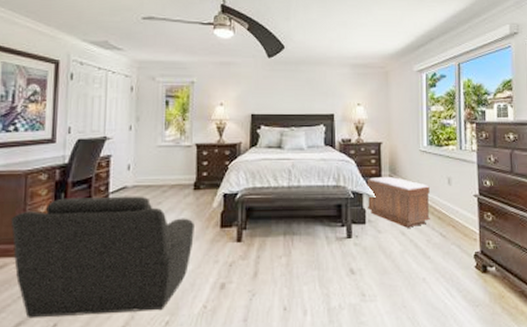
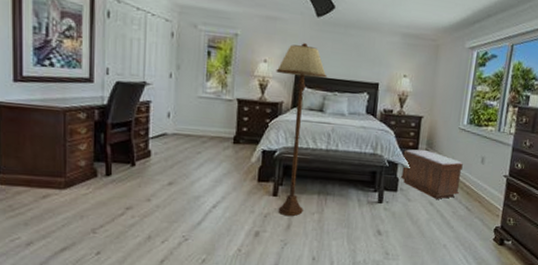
armchair: present [10,196,194,319] -> none [51,138,233,250]
floor lamp: none [232,84,282,263] -> present [276,43,327,217]

